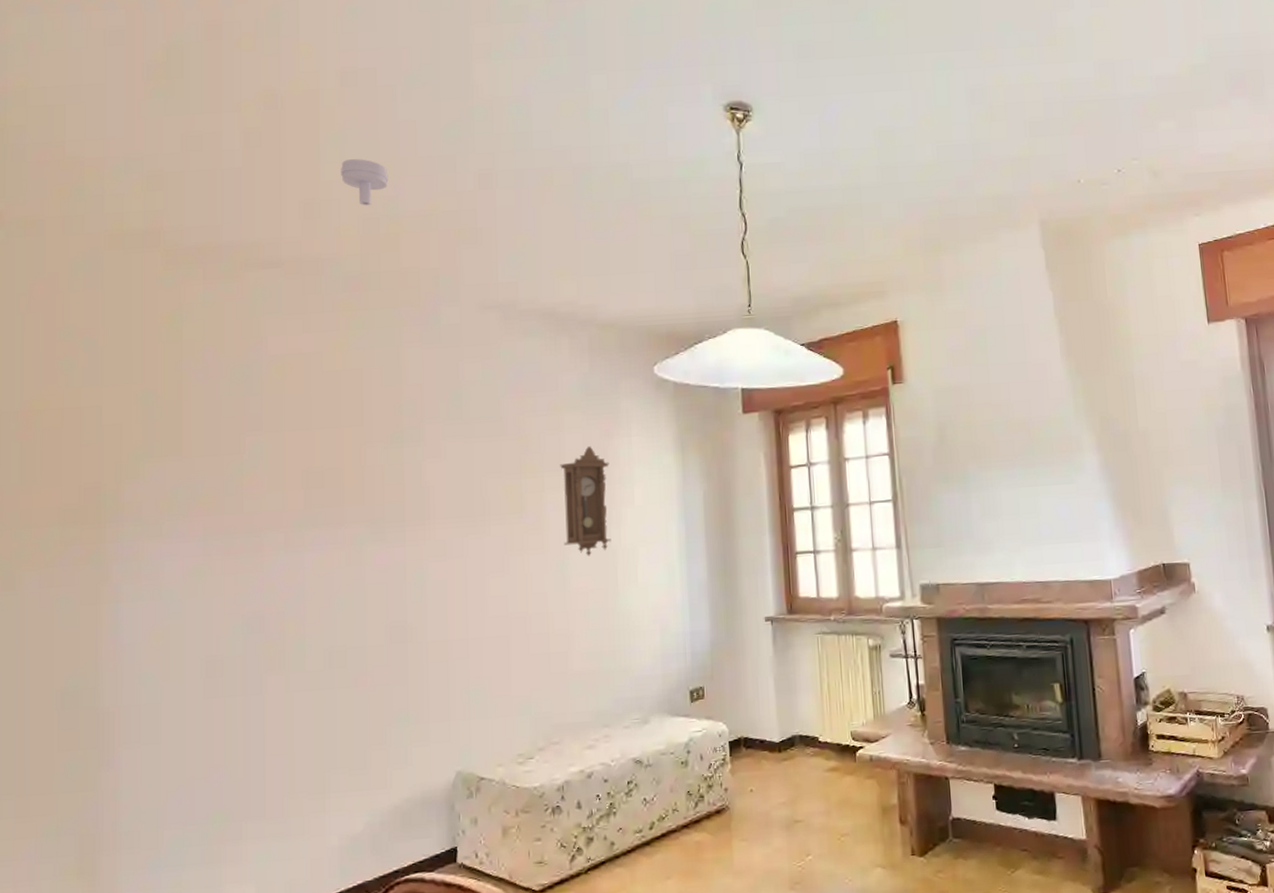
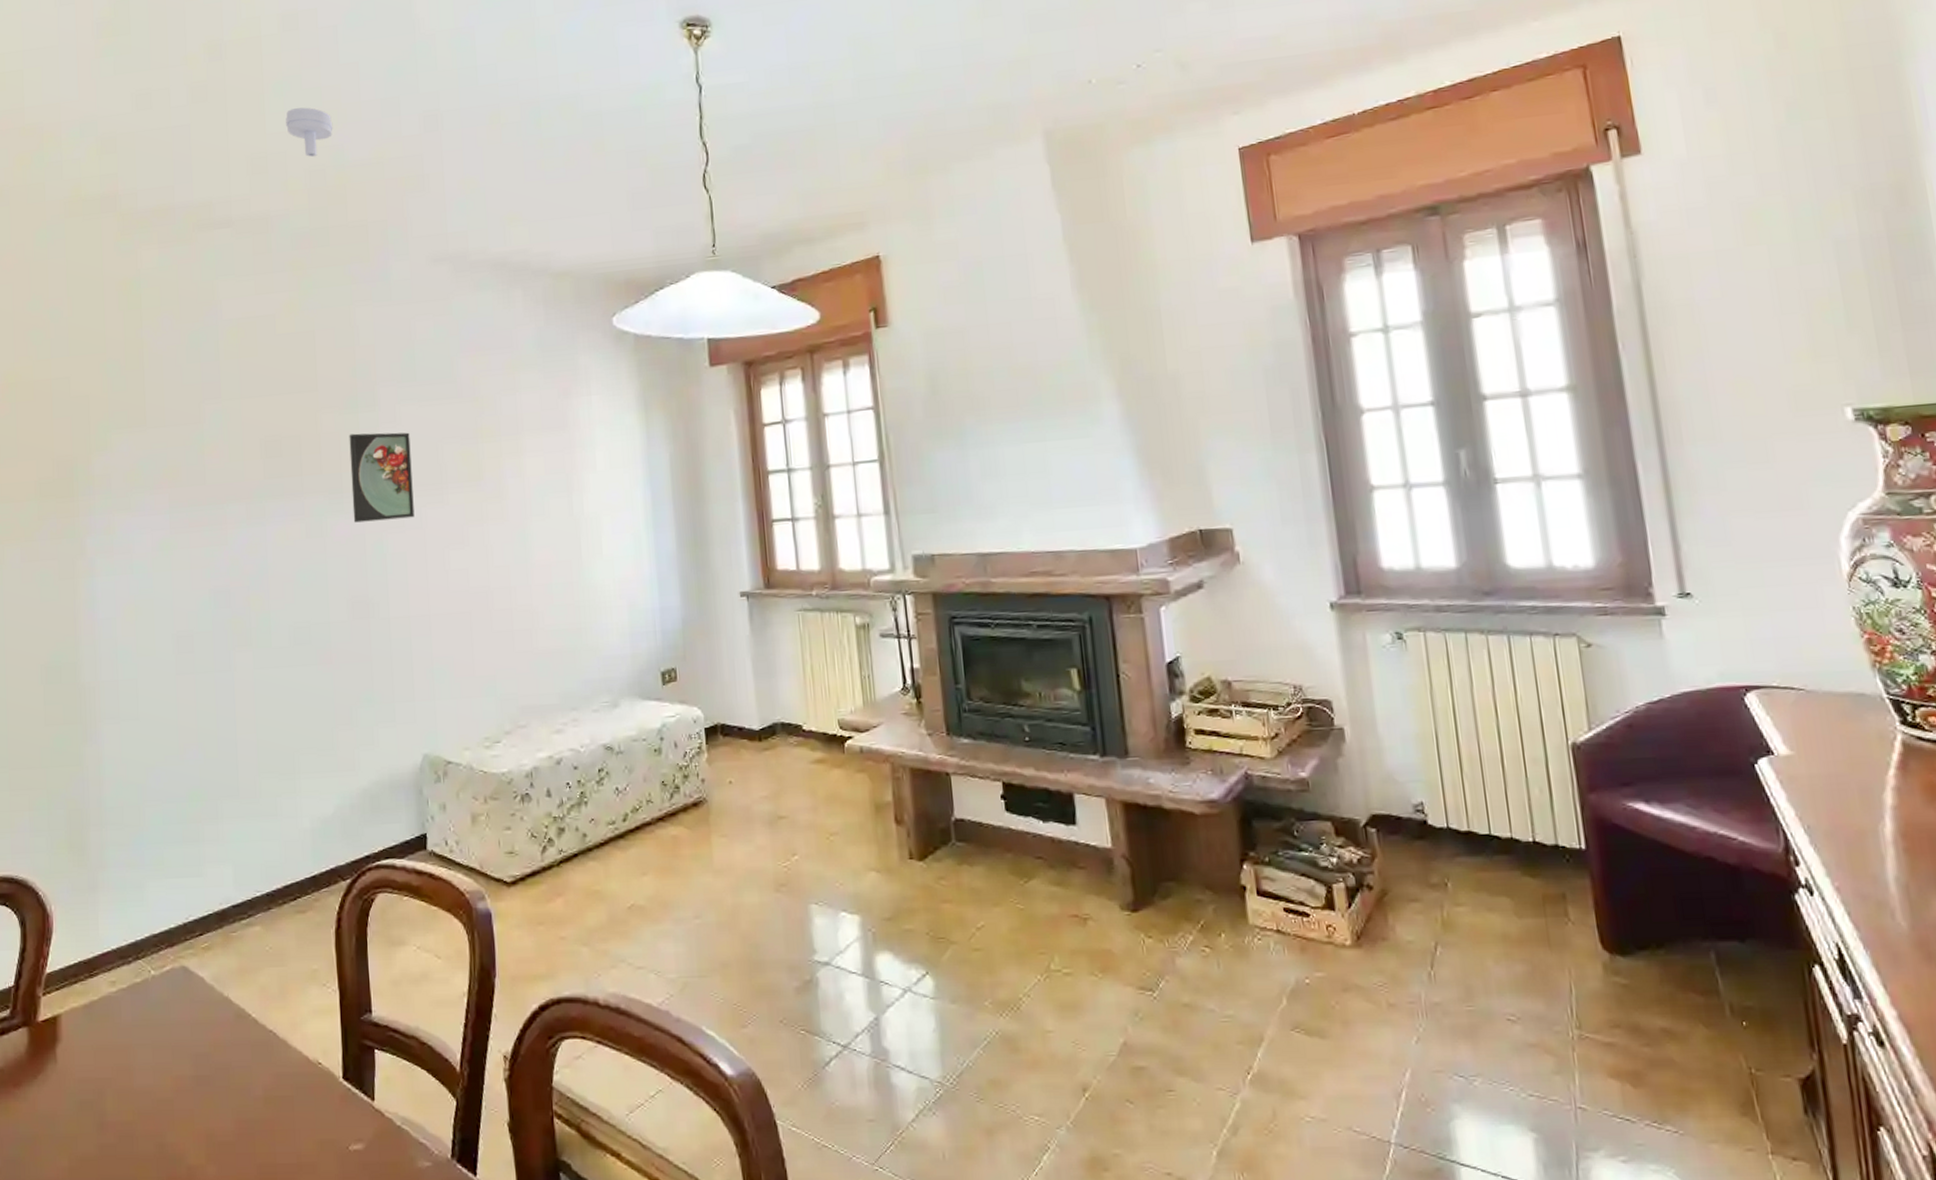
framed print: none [393,466,456,551] -> present [349,432,415,523]
pendulum clock: present [560,446,611,556] -> none [517,407,573,526]

